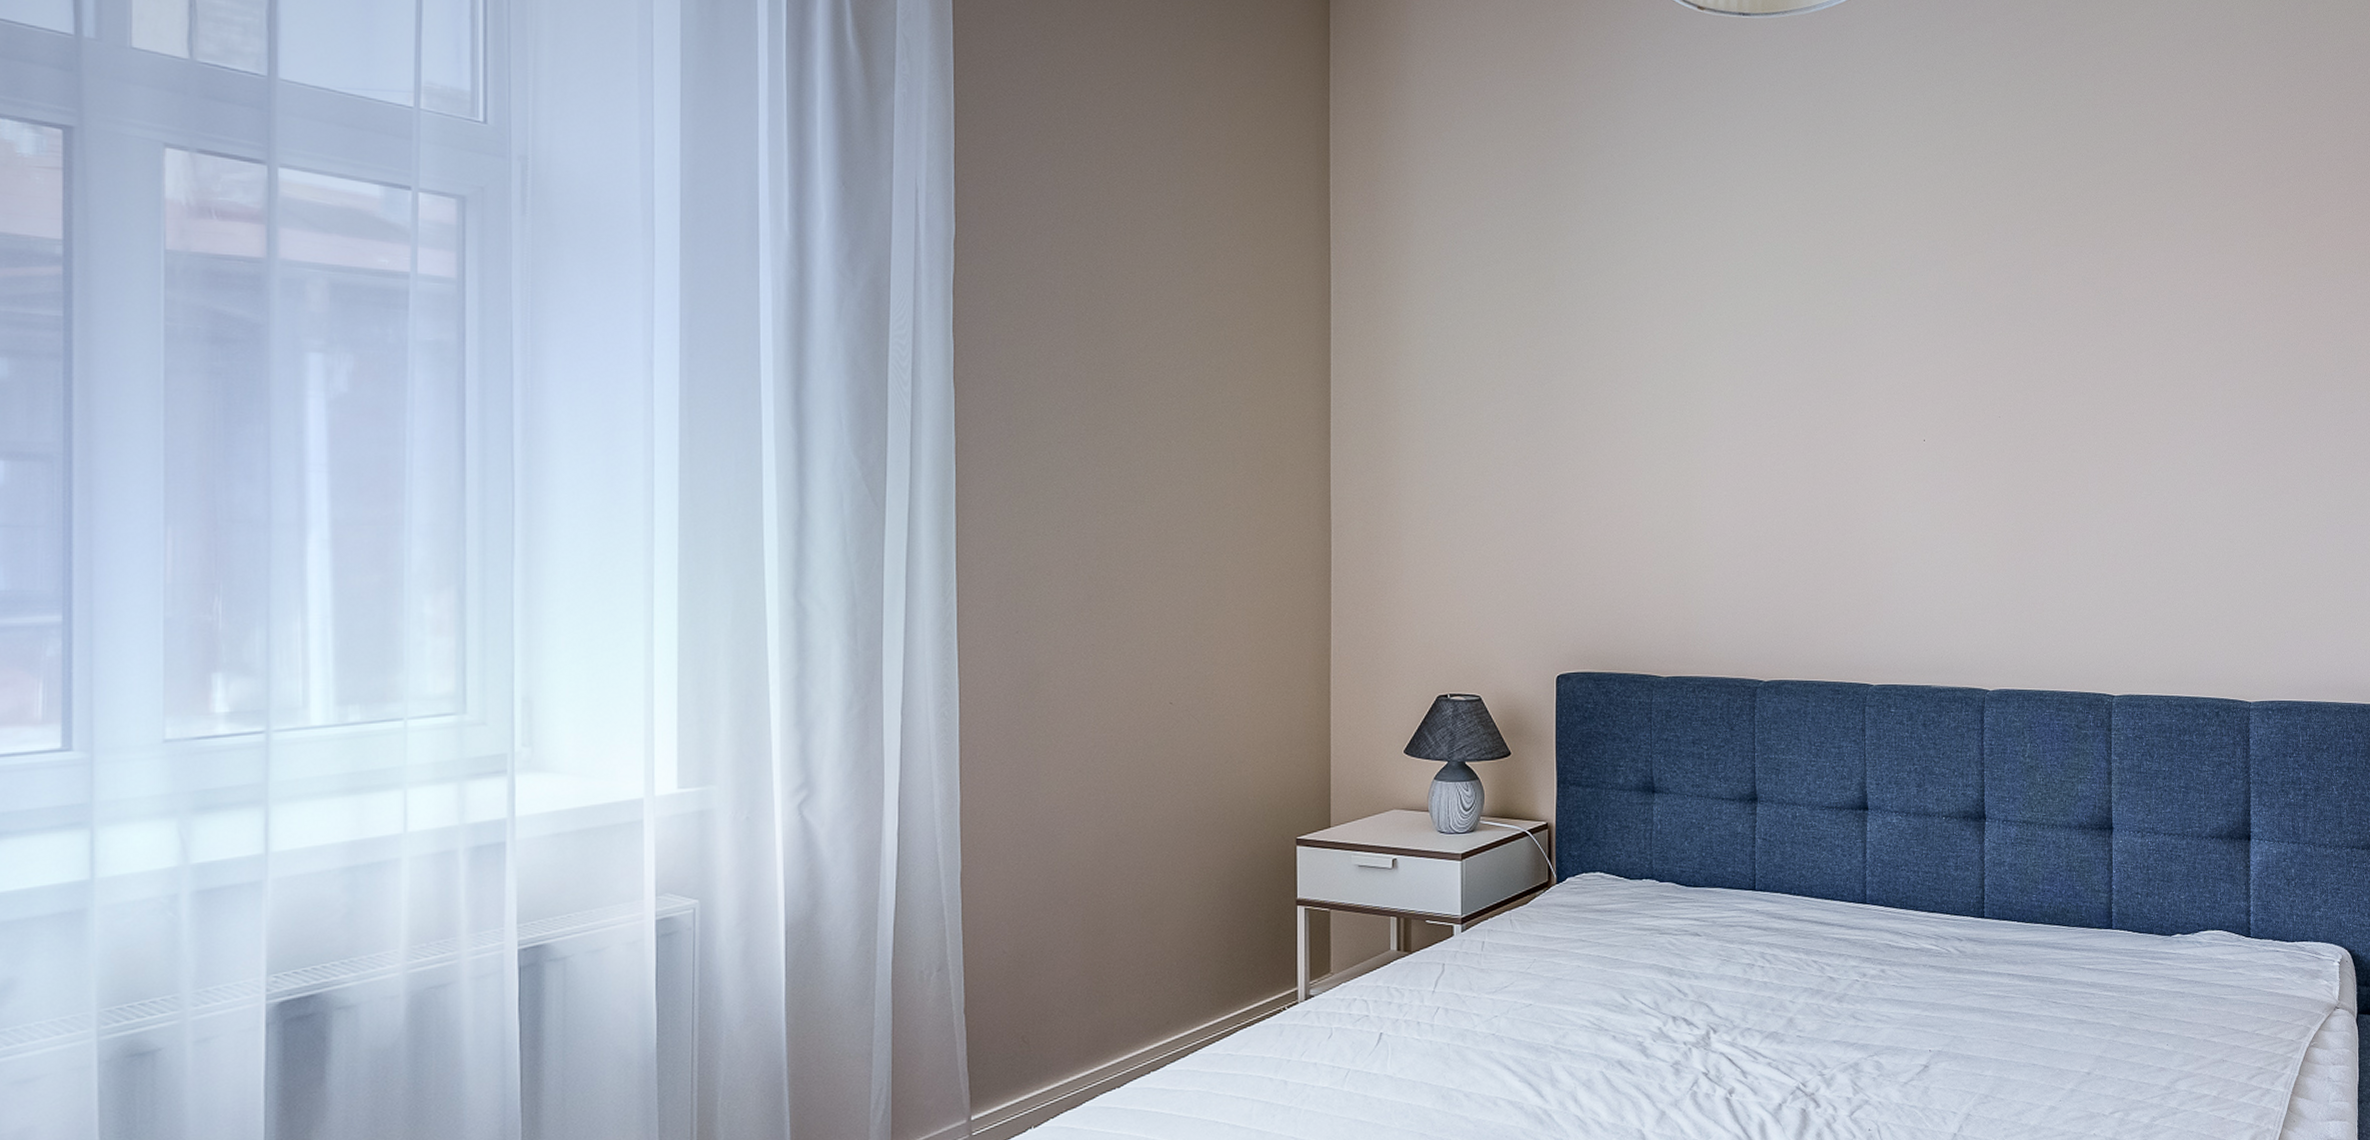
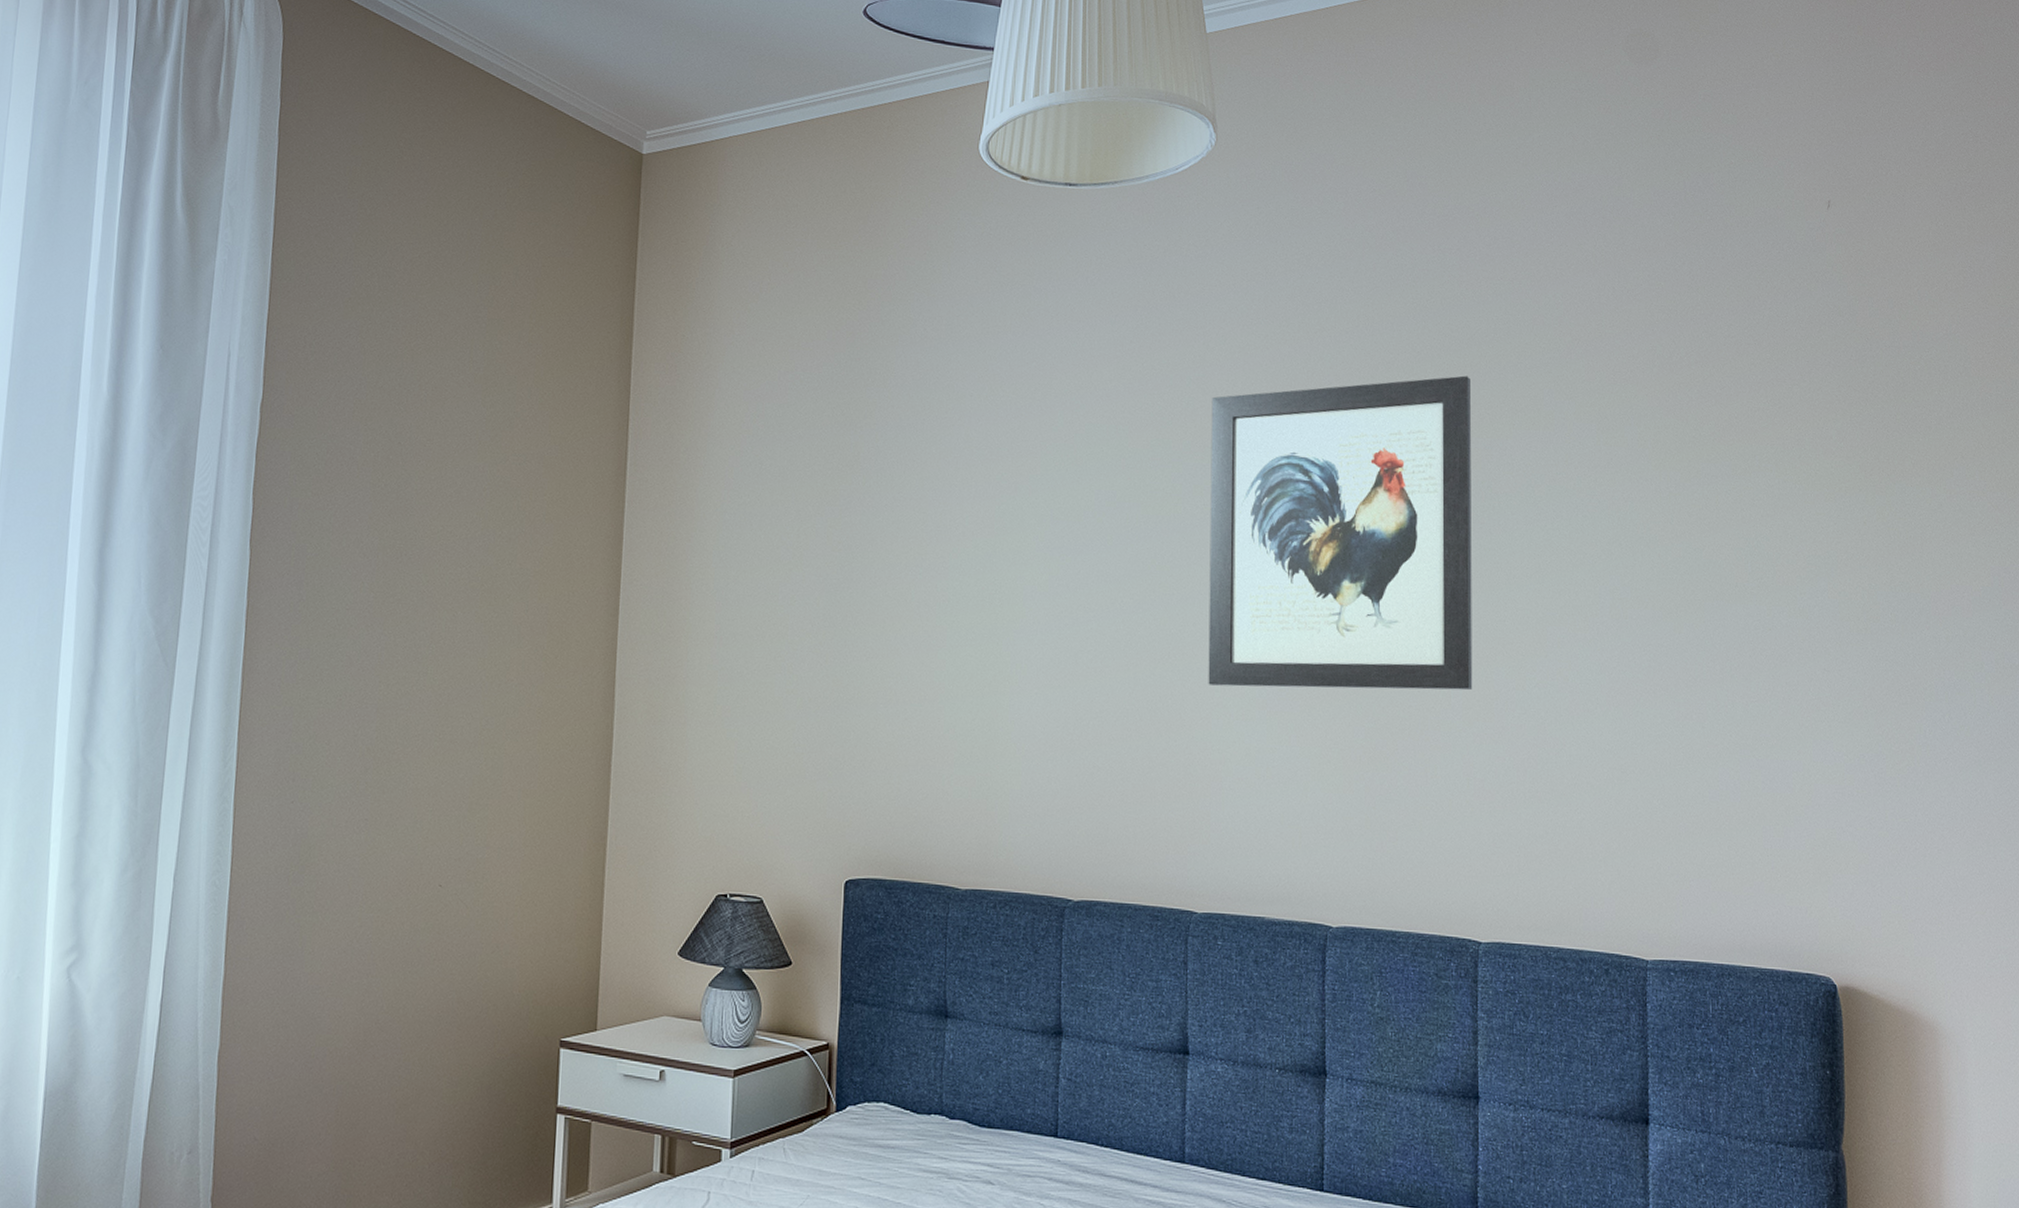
wall art: none [1877,192,2107,482] -> present [1208,375,1473,691]

